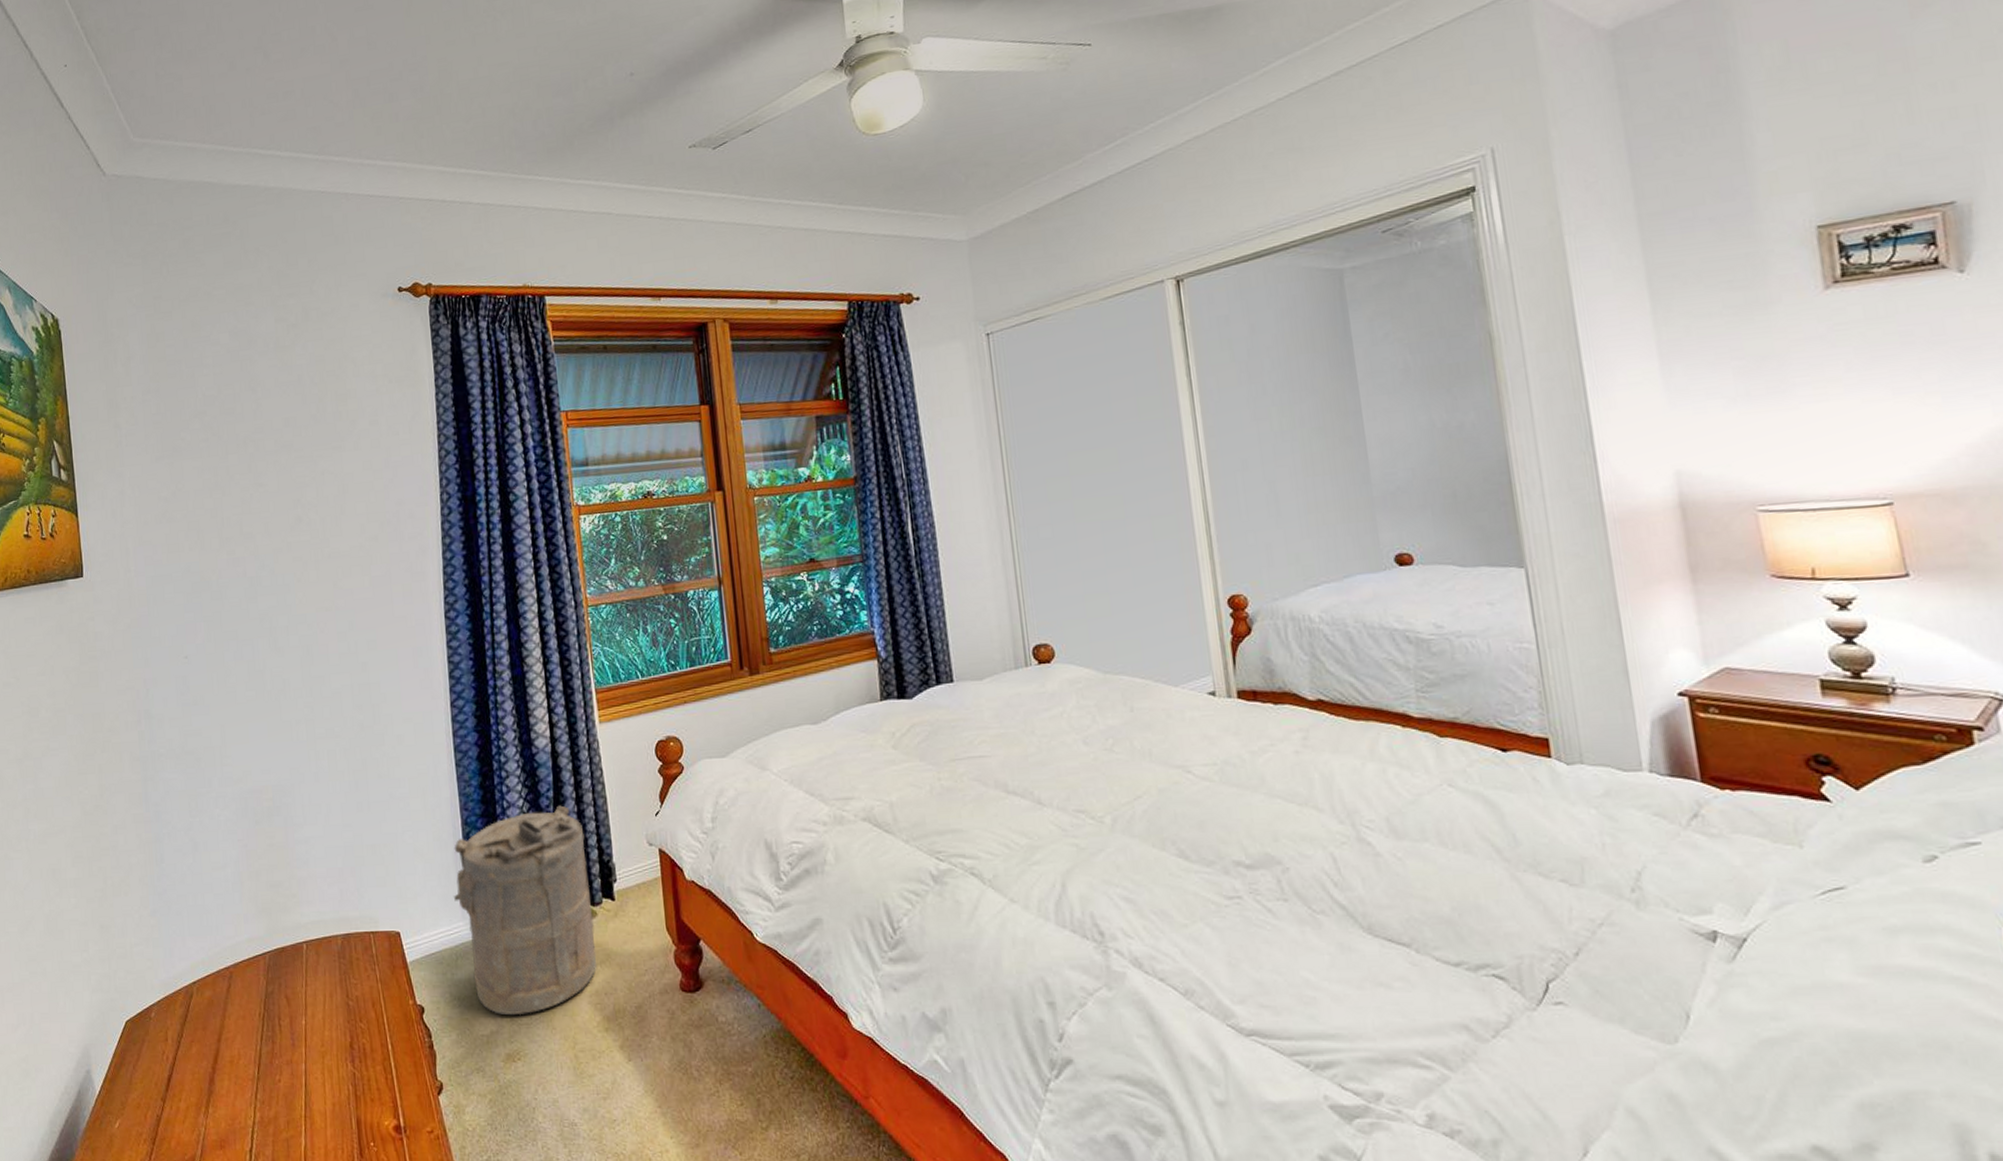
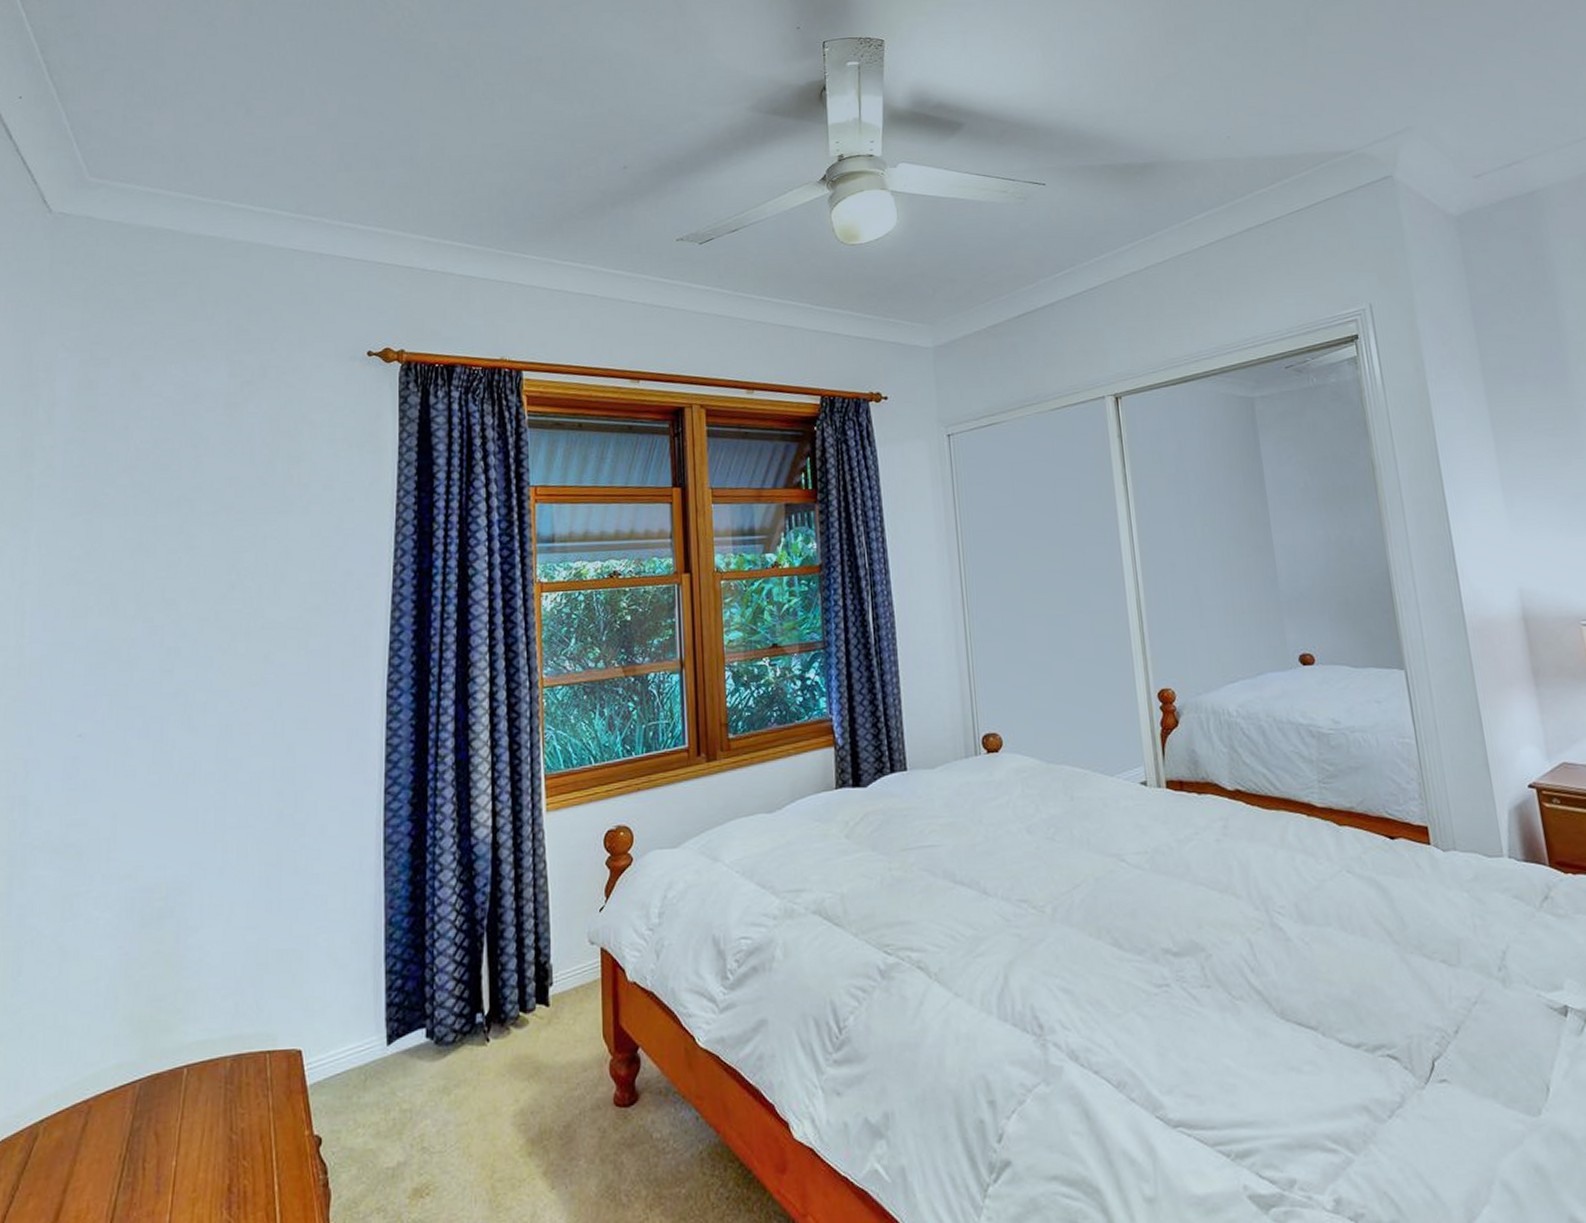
laundry hamper: present [454,805,597,1016] -> none [369,901,525,1143]

